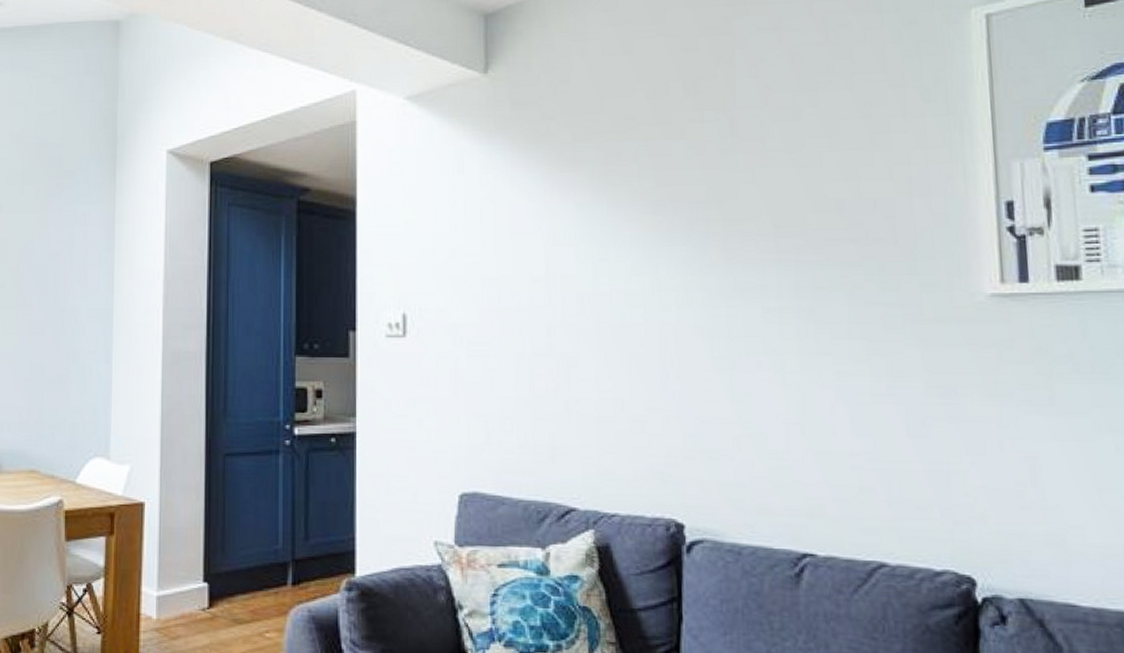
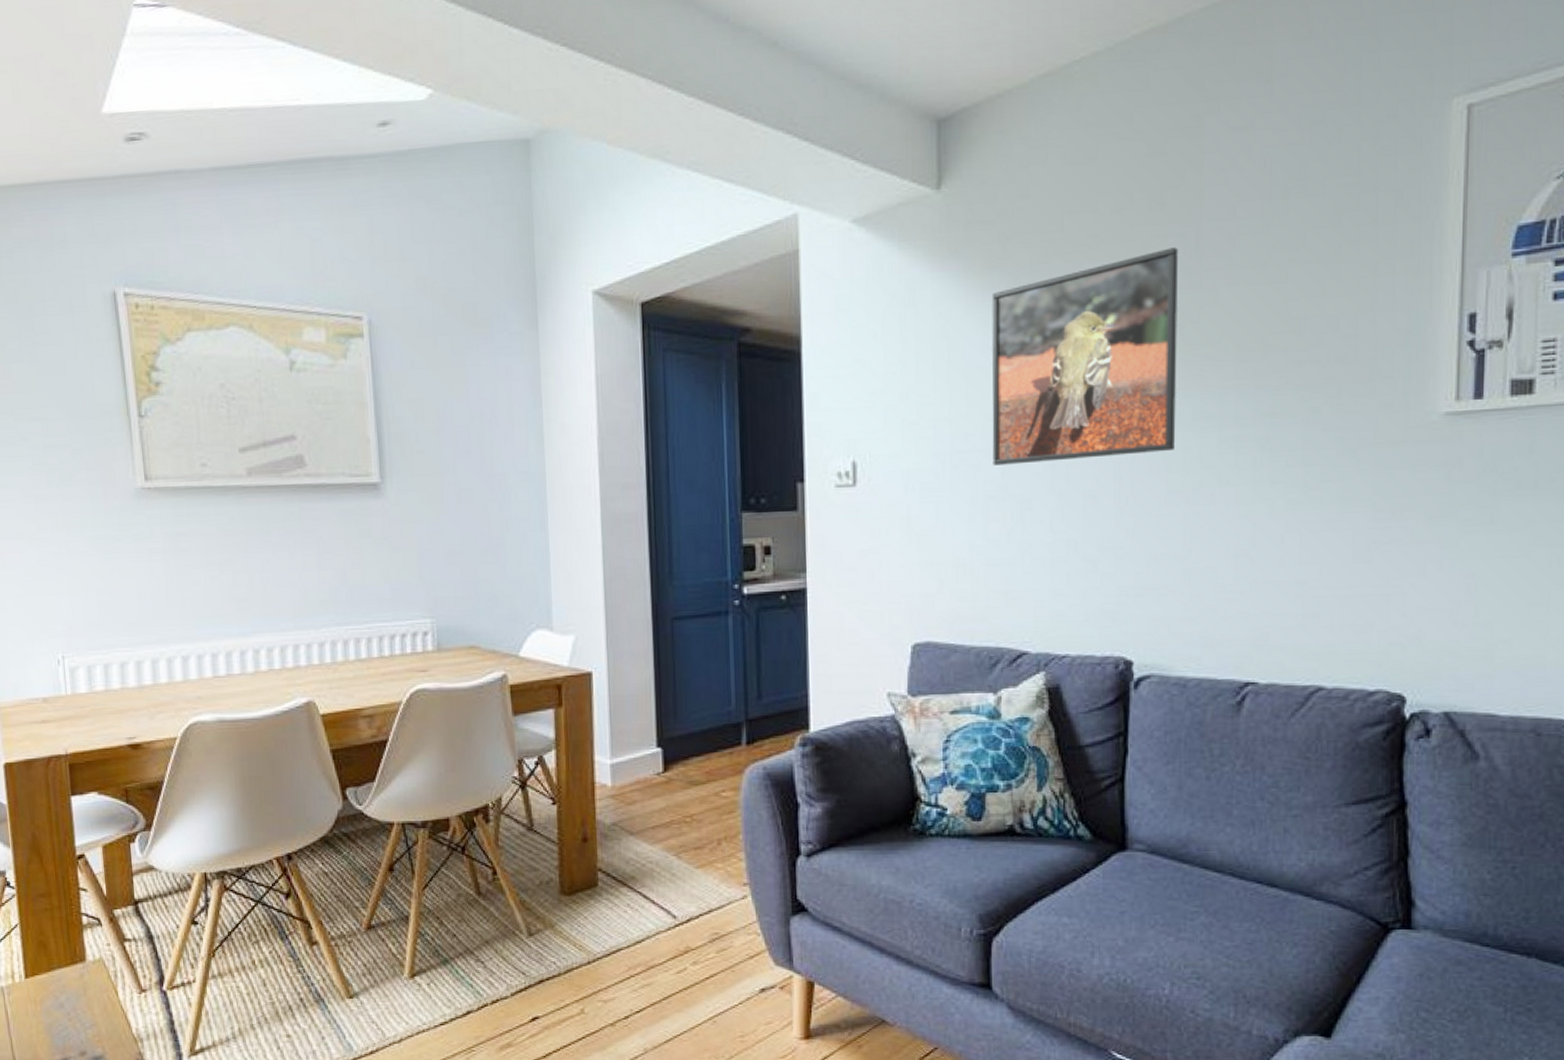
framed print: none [536,131,719,324] -> present [992,247,1179,466]

